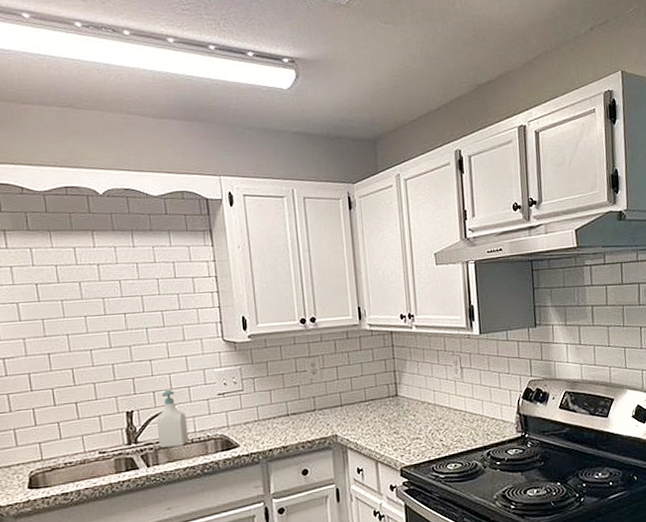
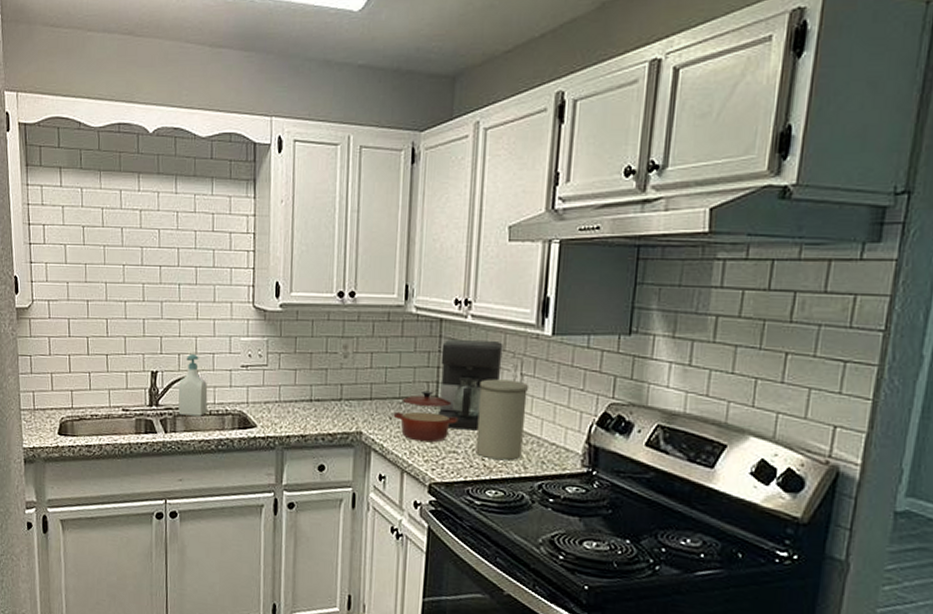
saucepan: none [362,391,417,435] -> present [393,390,459,443]
coffee maker: none [395,344,445,419] -> present [437,339,502,431]
canister: none [430,373,471,439] -> present [475,379,528,461]

